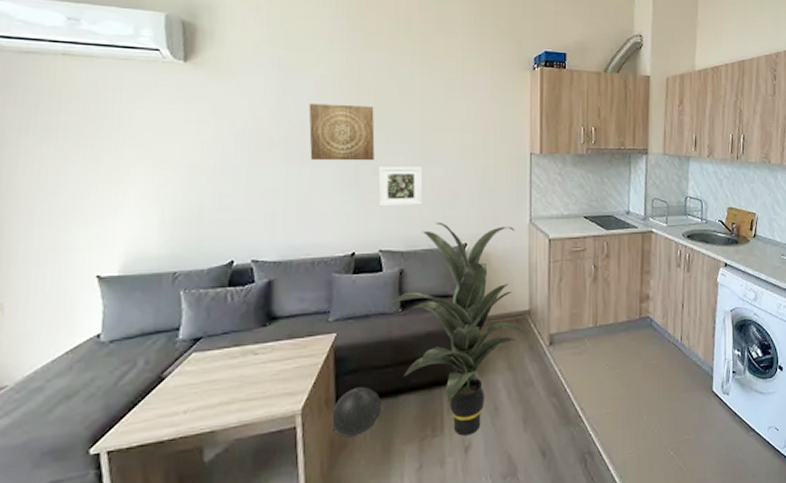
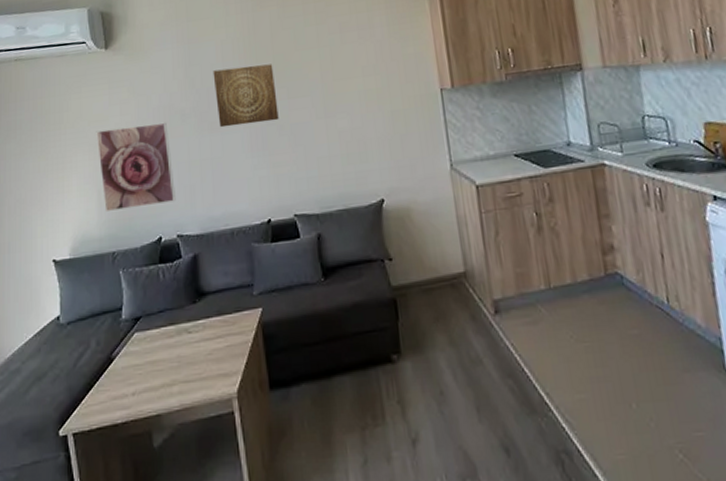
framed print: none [163,146,254,232] -> present [96,122,176,213]
decorative ball: present [330,387,382,437] -> none [265,367,316,423]
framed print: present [378,167,423,207] -> none [284,120,332,168]
indoor plant: present [390,222,529,436] -> none [312,175,468,426]

